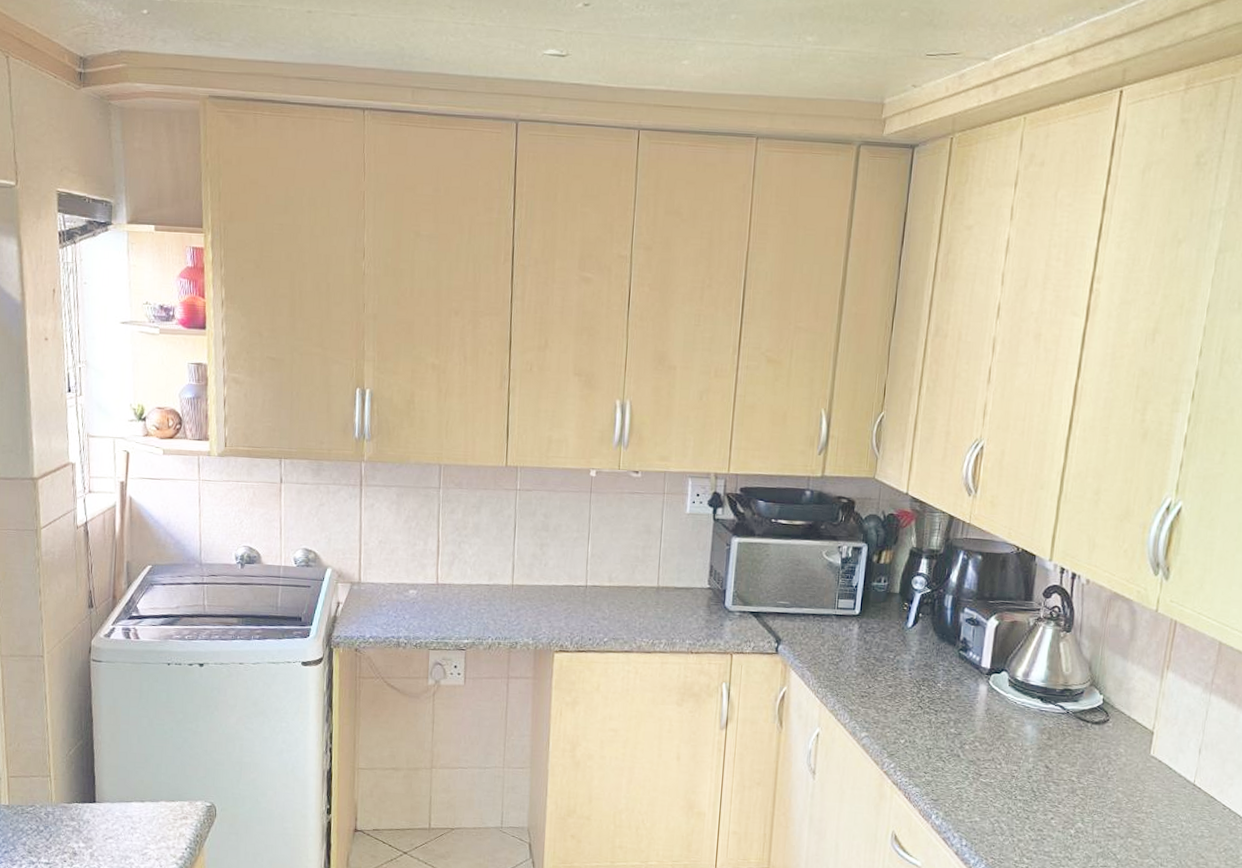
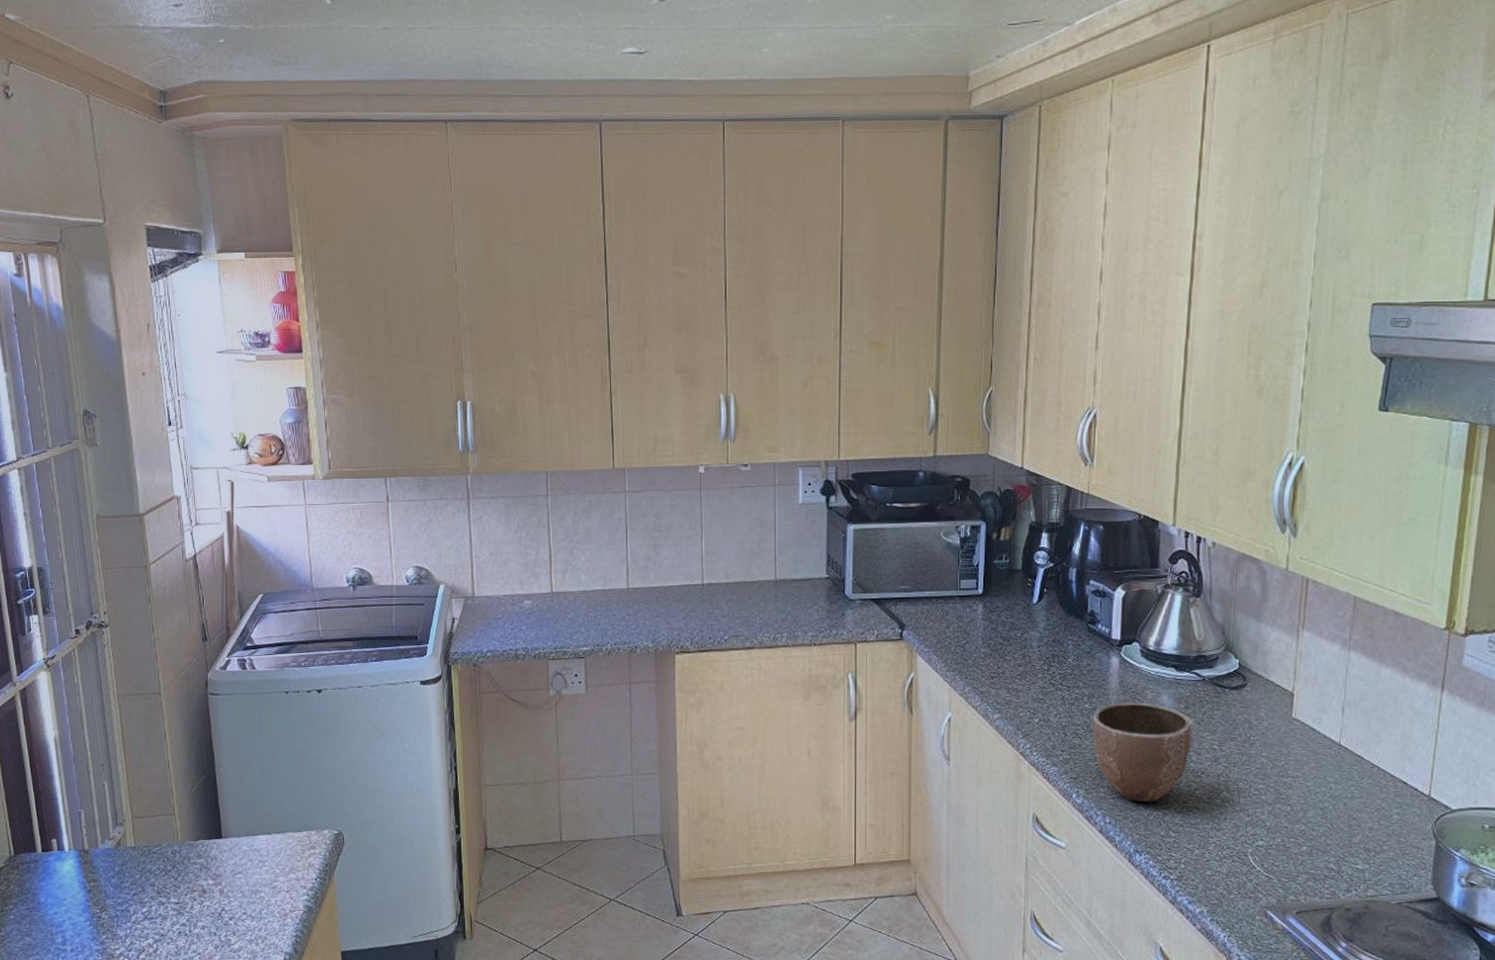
decorative bowl: none [955,729,1053,829] -> present [1092,702,1192,803]

